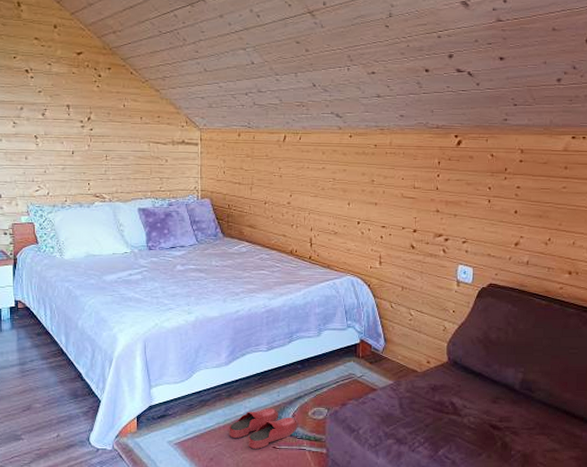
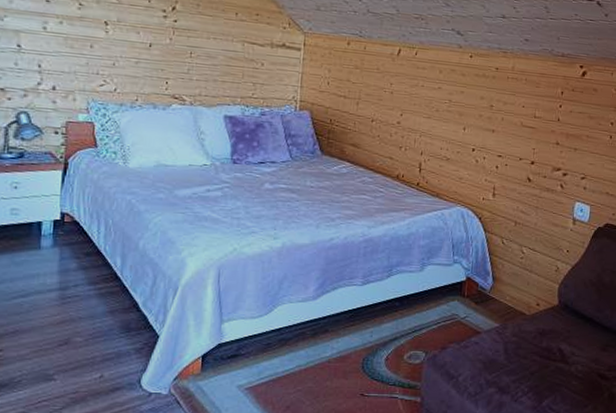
slippers: present [229,408,298,449] -> none [311,349,392,396]

